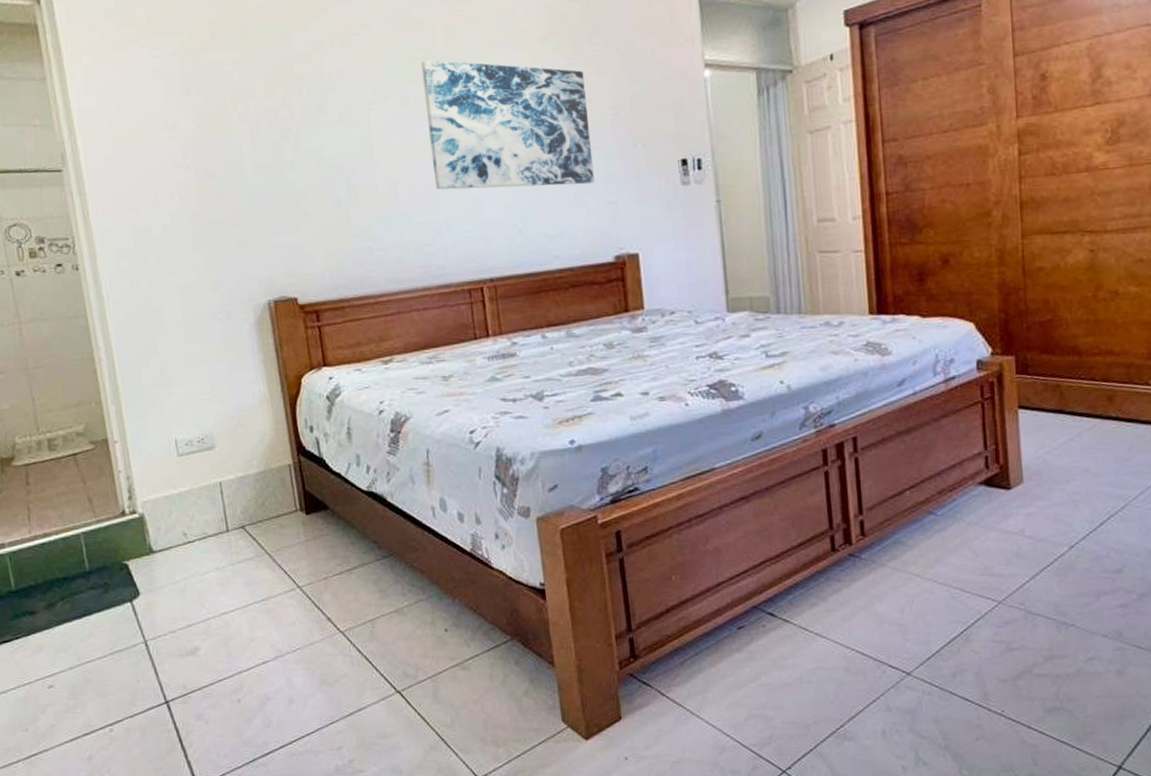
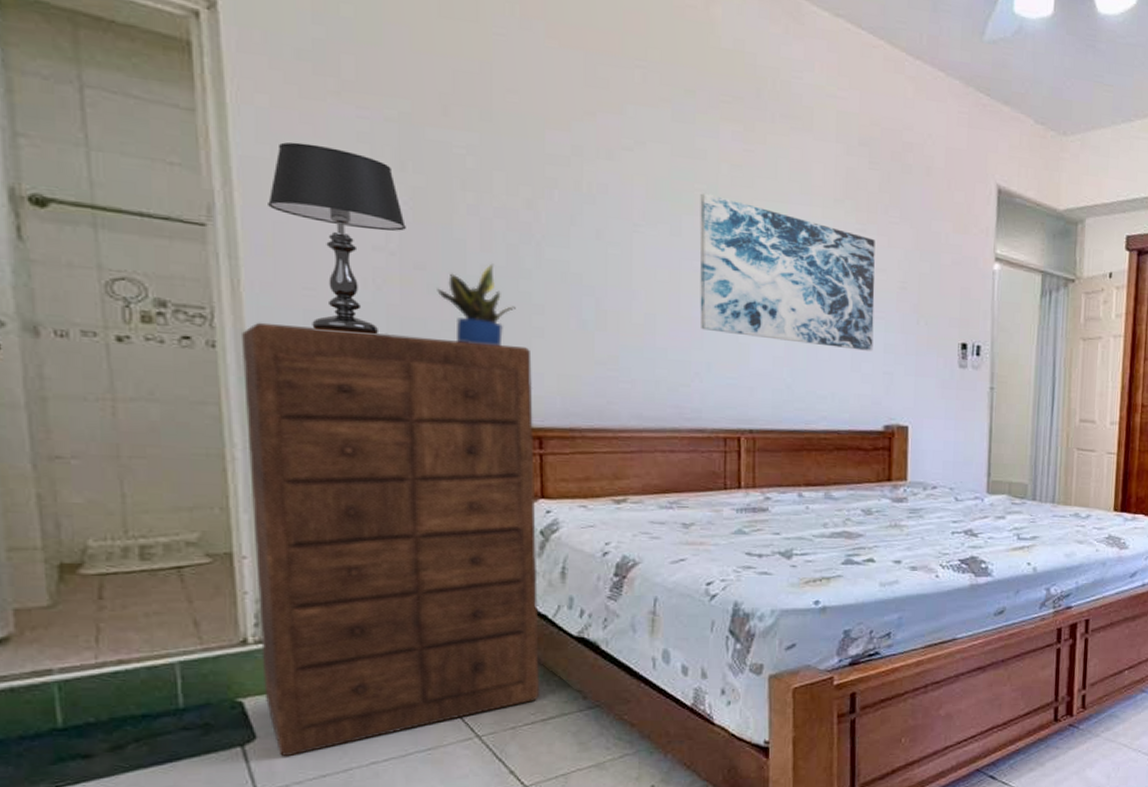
dresser: none [94,231,343,610] -> present [240,322,540,757]
table lamp: none [100,87,196,243] -> present [268,142,406,335]
potted plant: none [224,161,285,236] -> present [437,263,516,345]

